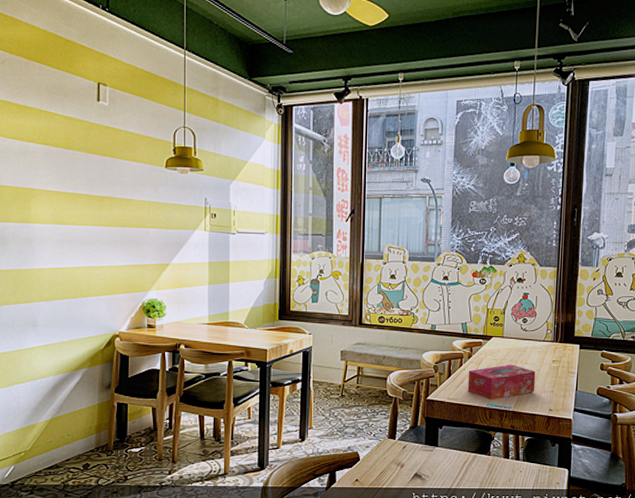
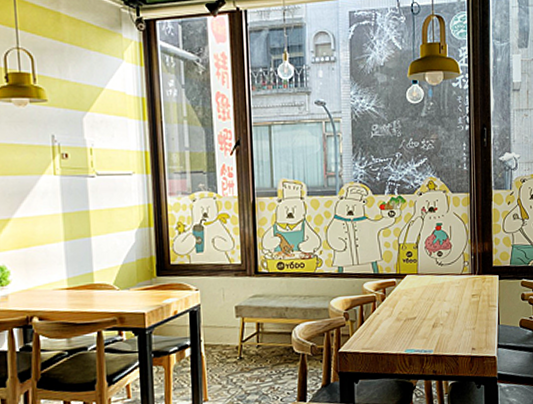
tissue box: present [467,364,536,400] -> none [382,303,456,346]

